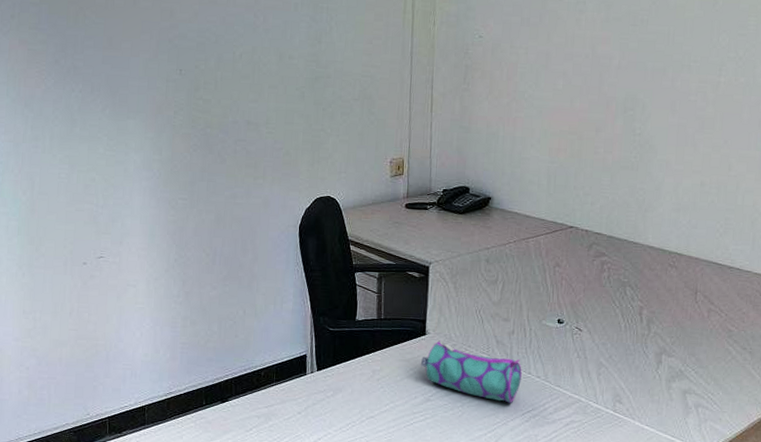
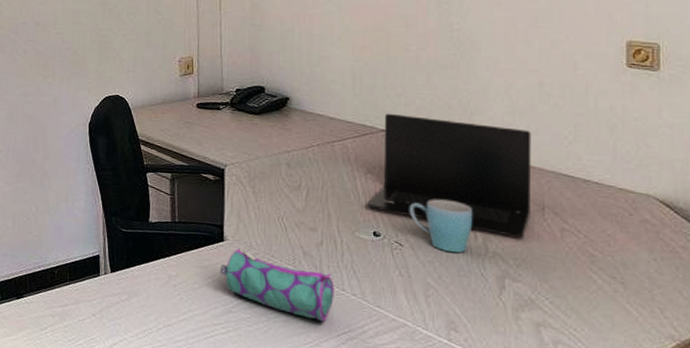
laptop: none [553,211,692,319] -> present [366,113,532,238]
mug: none [589,288,641,335] -> present [409,199,473,253]

